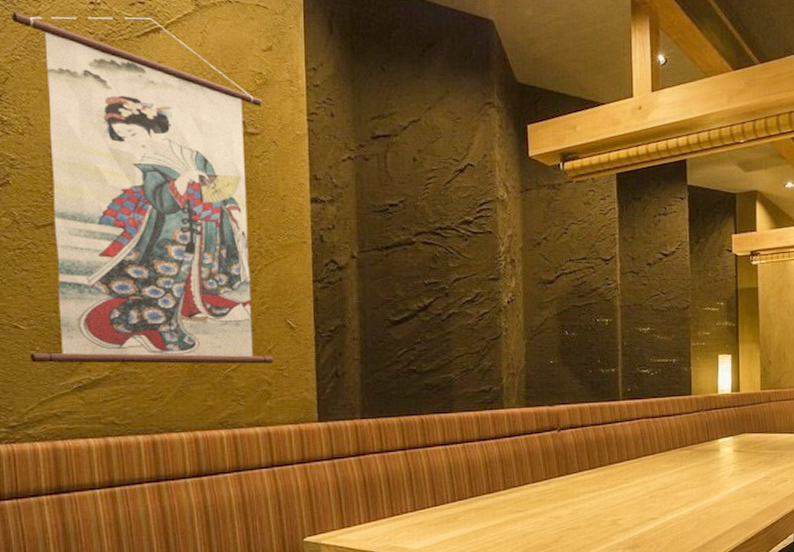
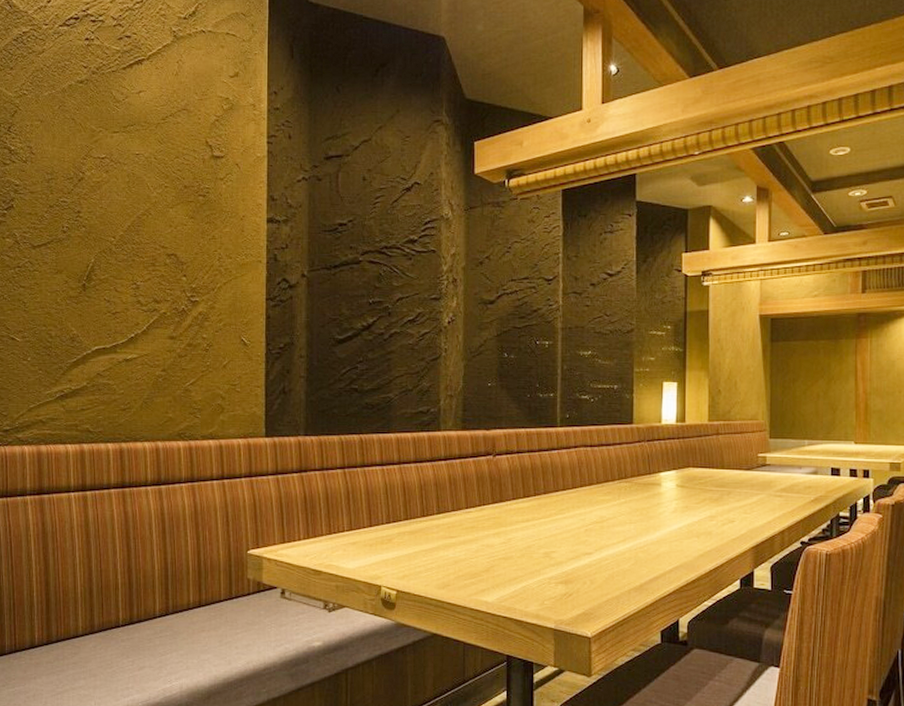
wall scroll: present [12,11,274,364] -> none [22,50,228,379]

